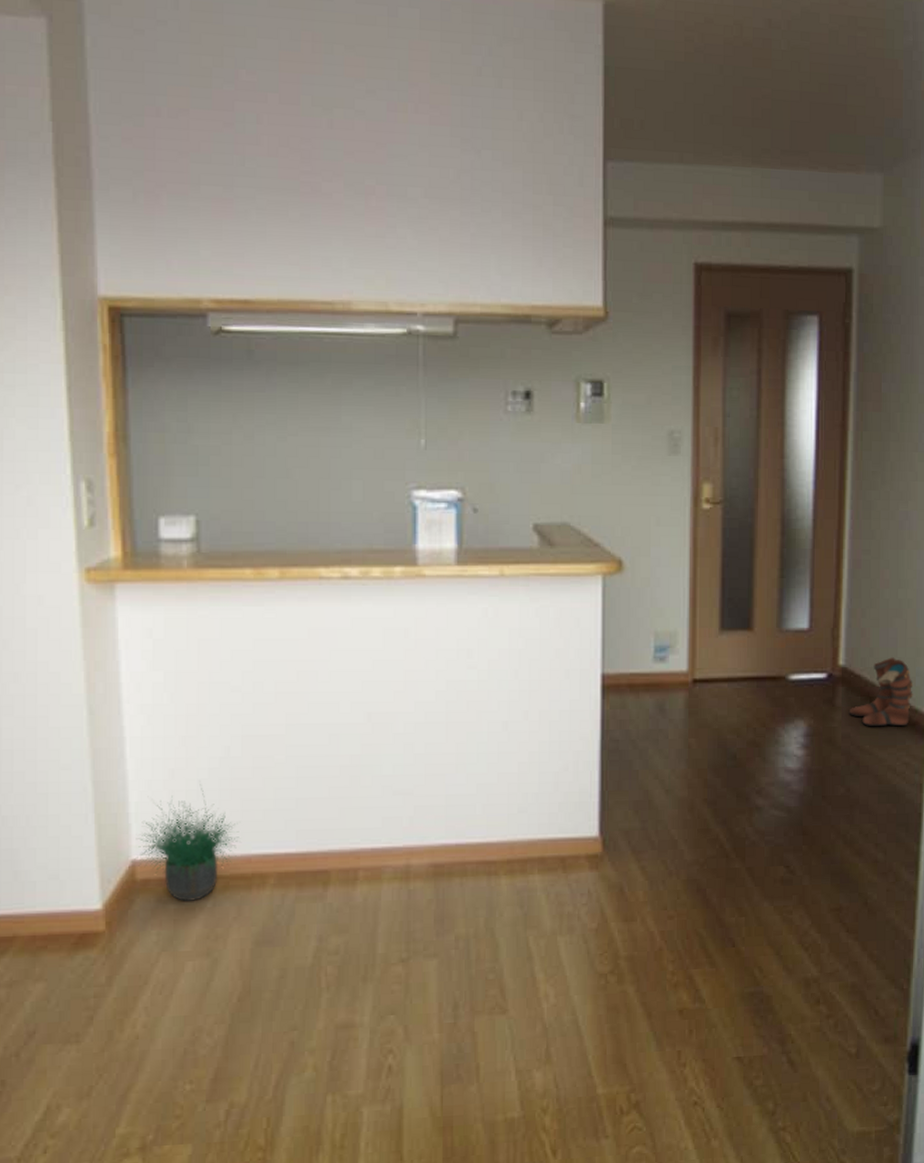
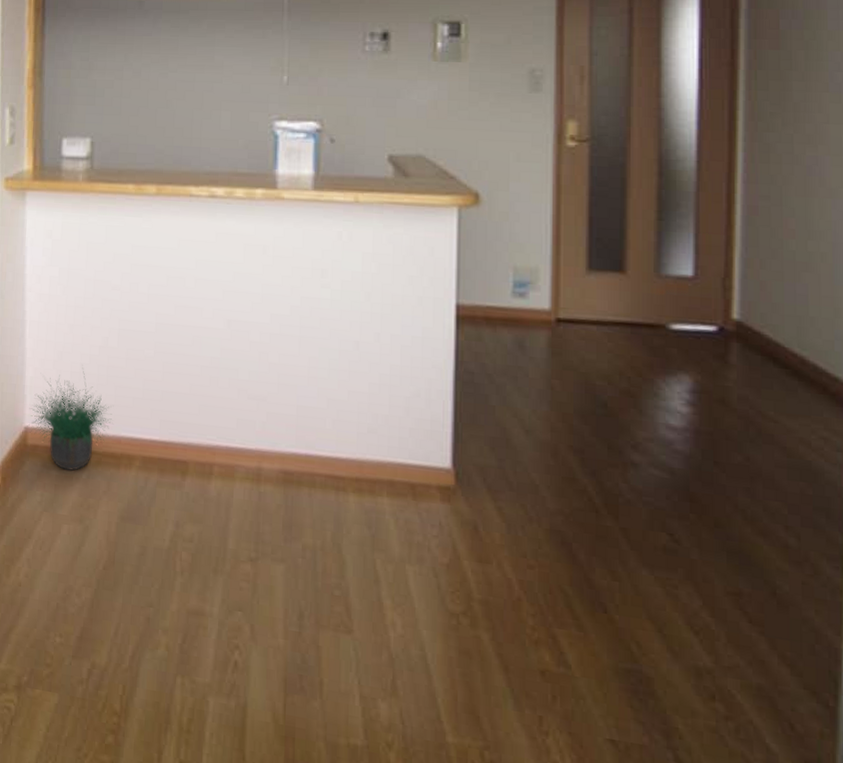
boots: present [848,657,913,727] -> none [746,315,832,396]

